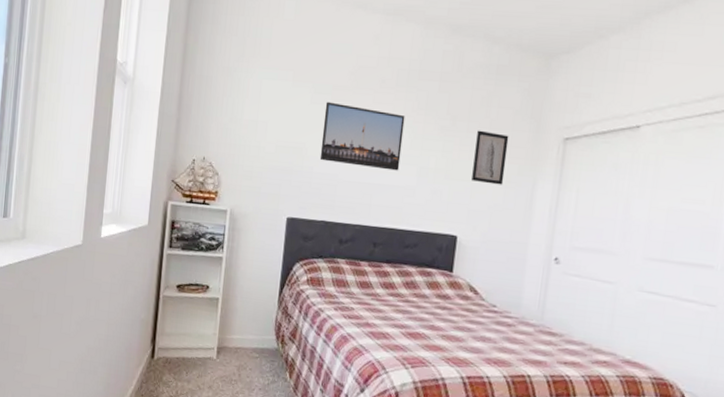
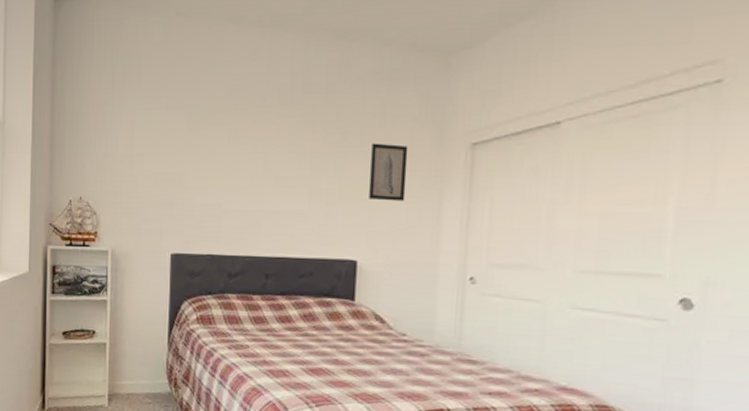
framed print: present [319,101,405,171] -> none [201,127,291,195]

